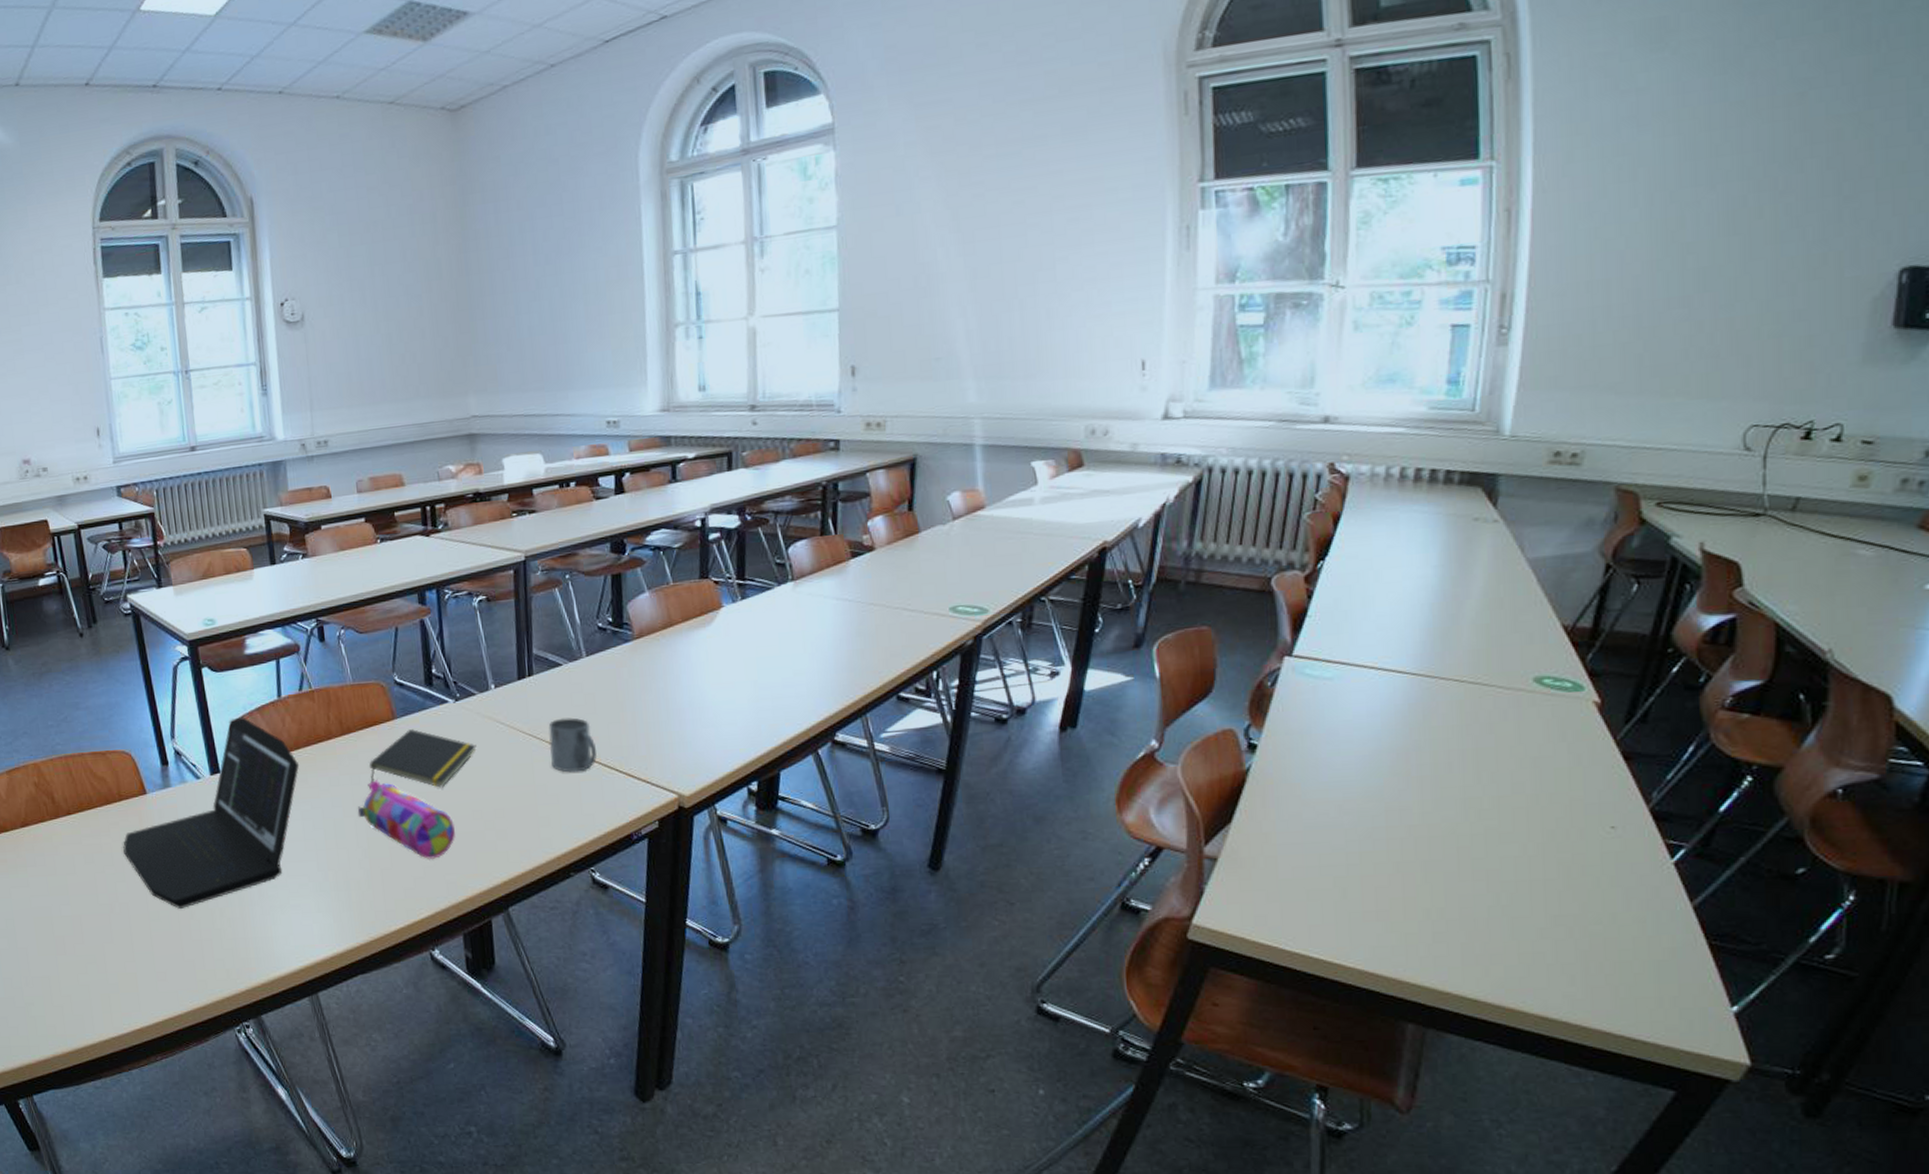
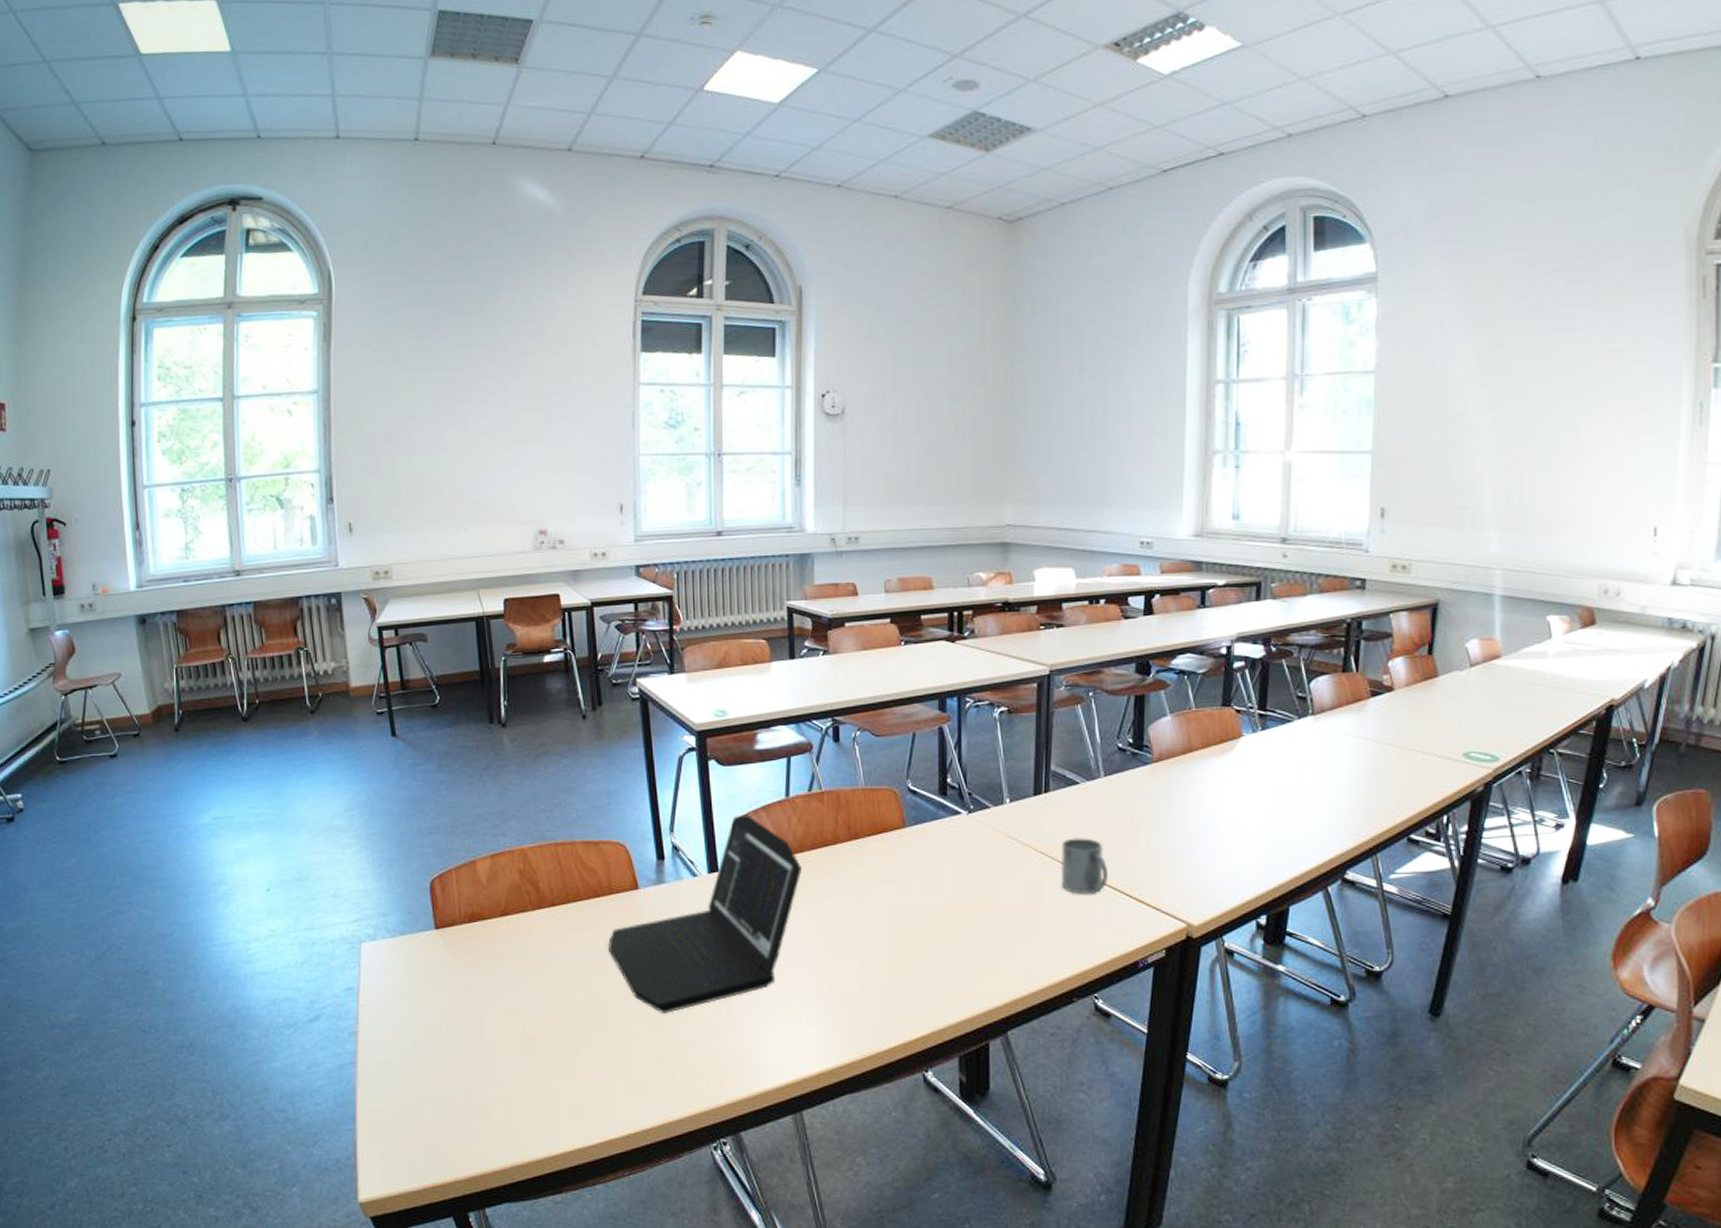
pencil case: present [357,780,455,859] -> none [859,889,958,976]
notepad: present [369,729,477,788] -> none [875,839,987,902]

